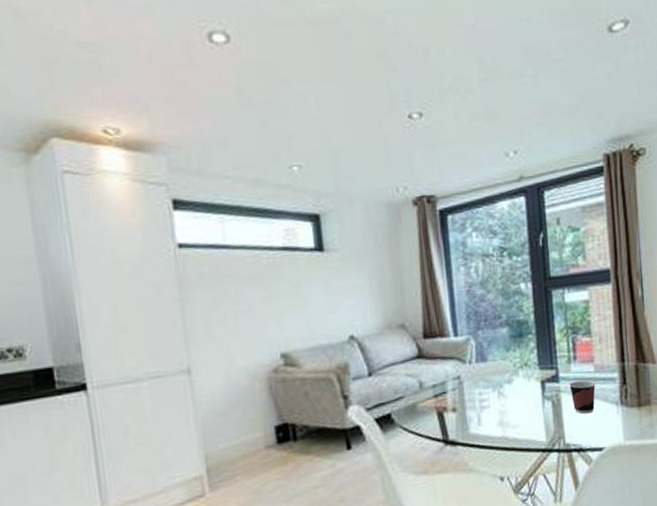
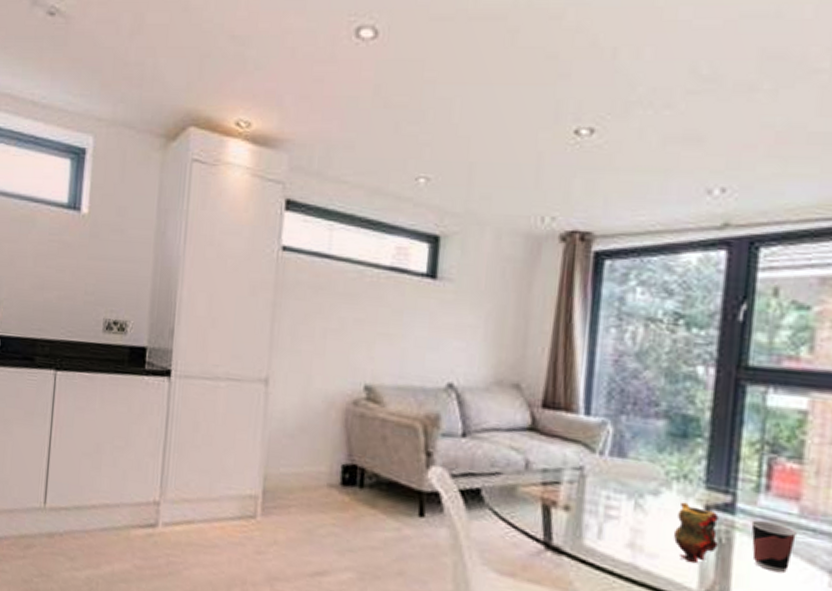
teapot: none [526,382,553,424] -> present [674,502,719,563]

